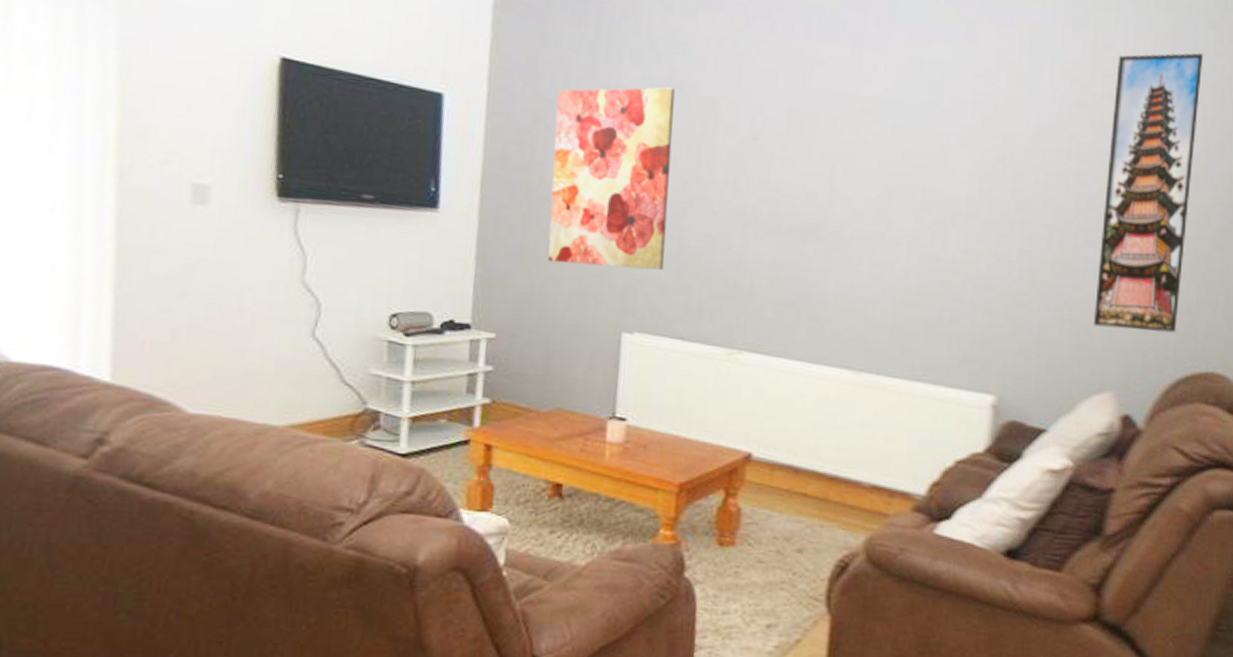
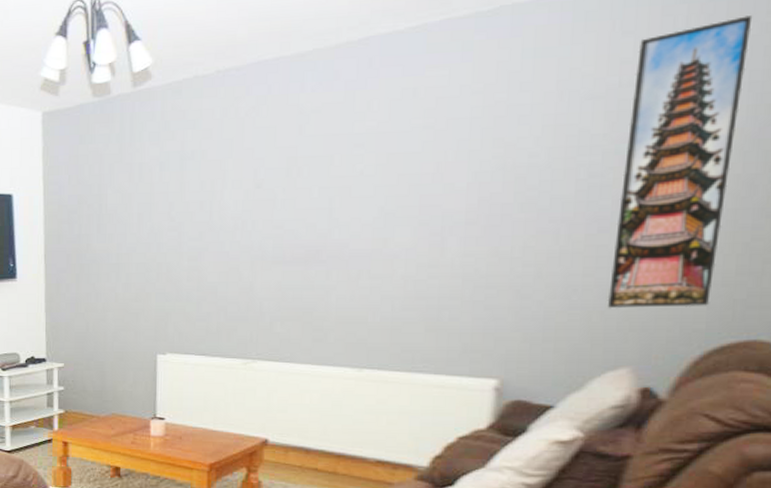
wall art: present [548,87,675,271] -> none [94,158,188,307]

